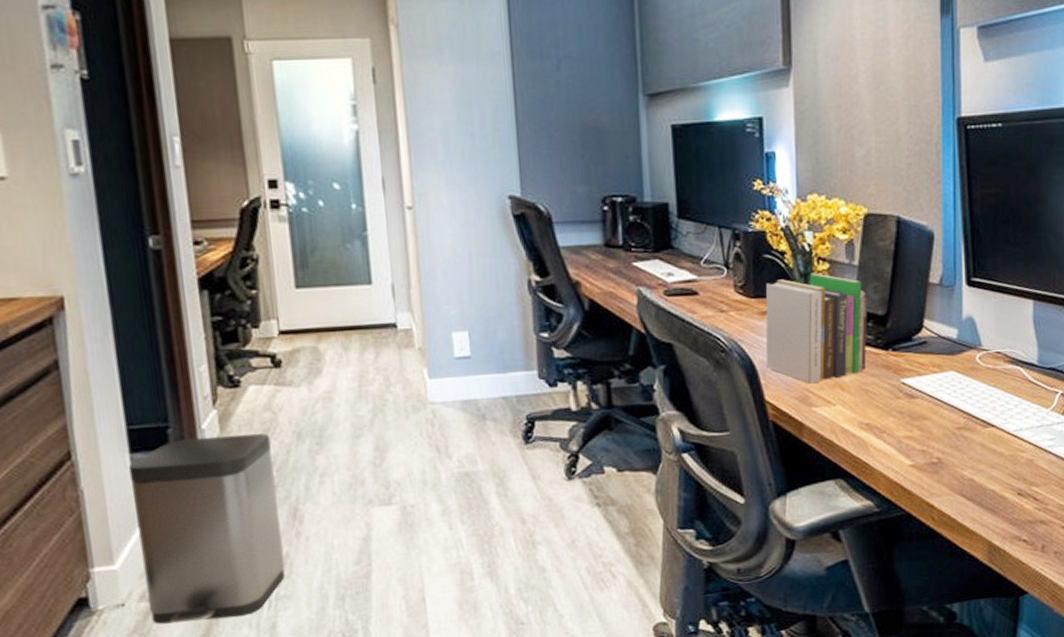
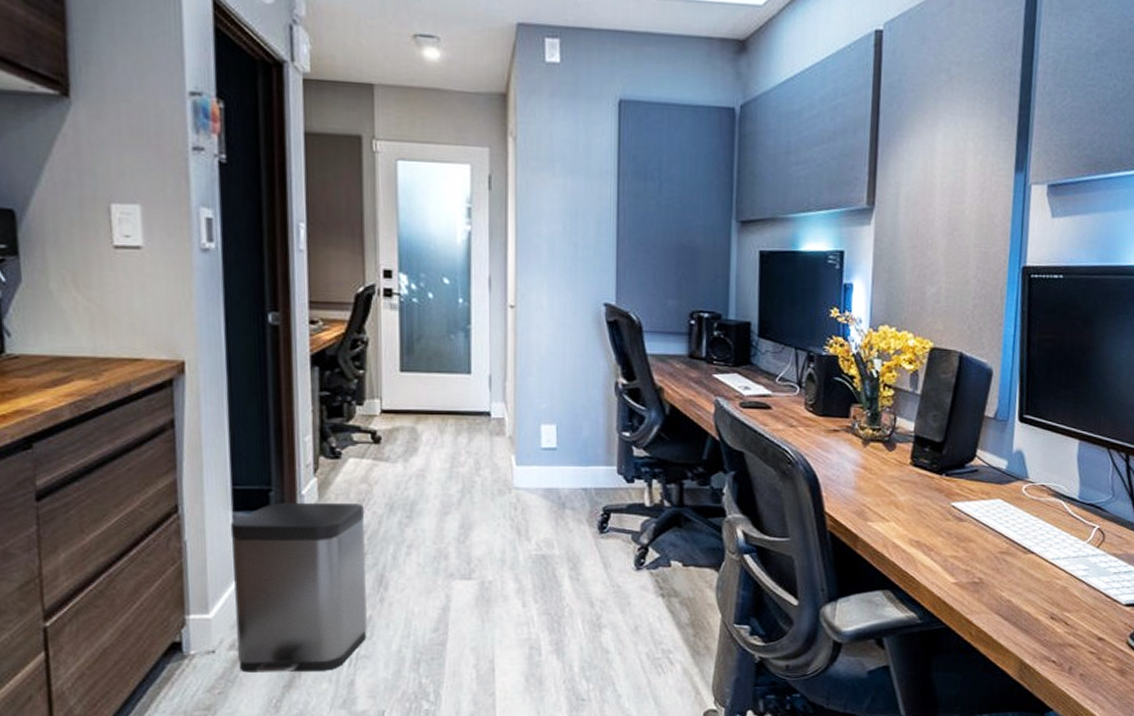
books: present [765,273,867,384] -> none [828,398,927,500]

